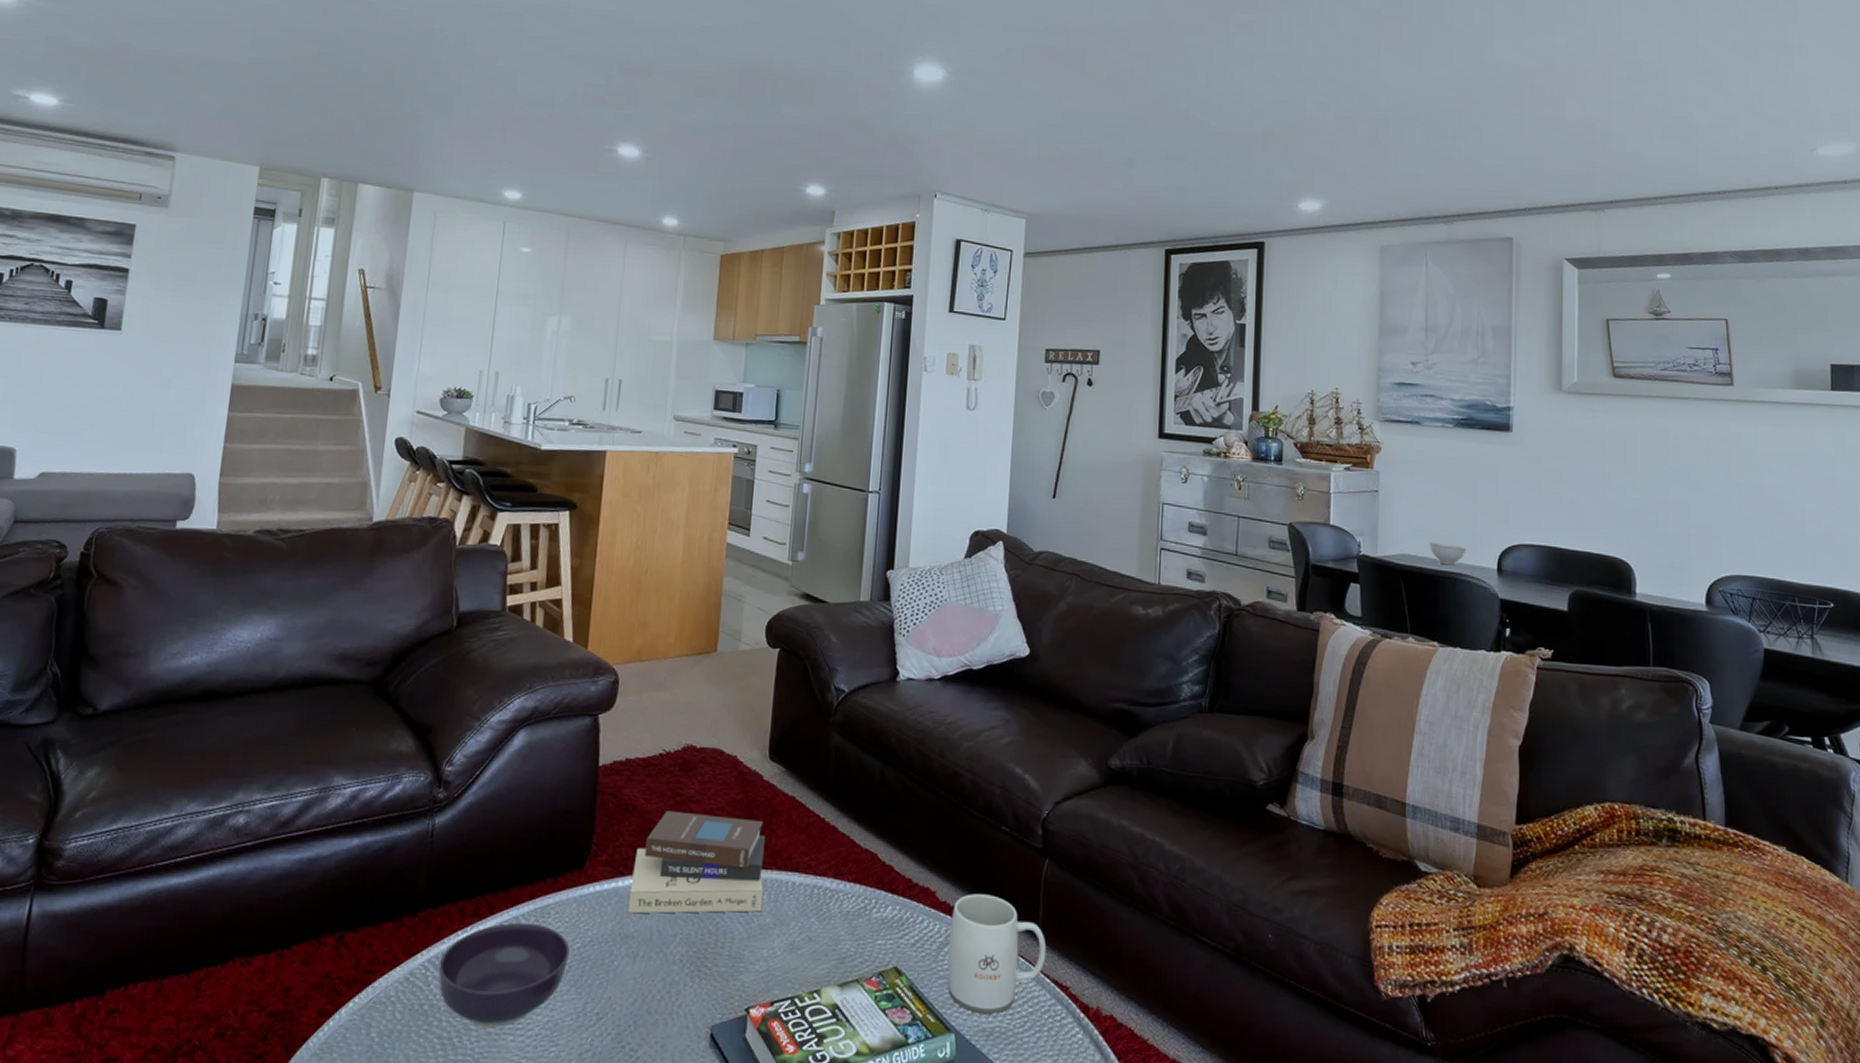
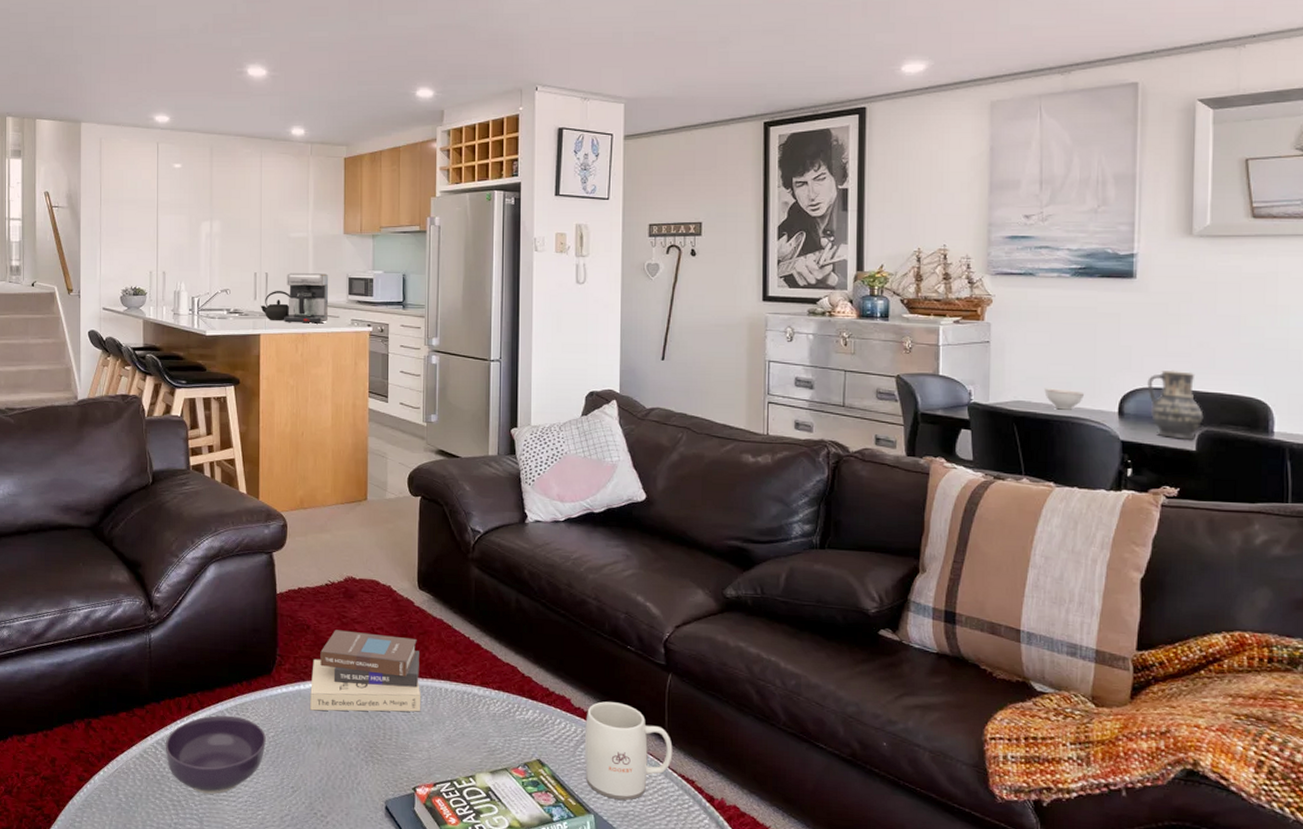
kettle: none [609,400,646,437] -> present [260,290,290,322]
coffee maker: none [636,381,693,442] -> present [284,273,329,324]
vase: none [1523,526,1574,599] -> present [1147,370,1204,440]

